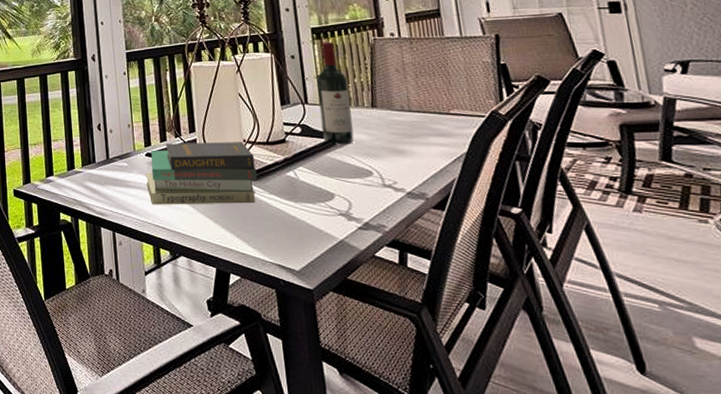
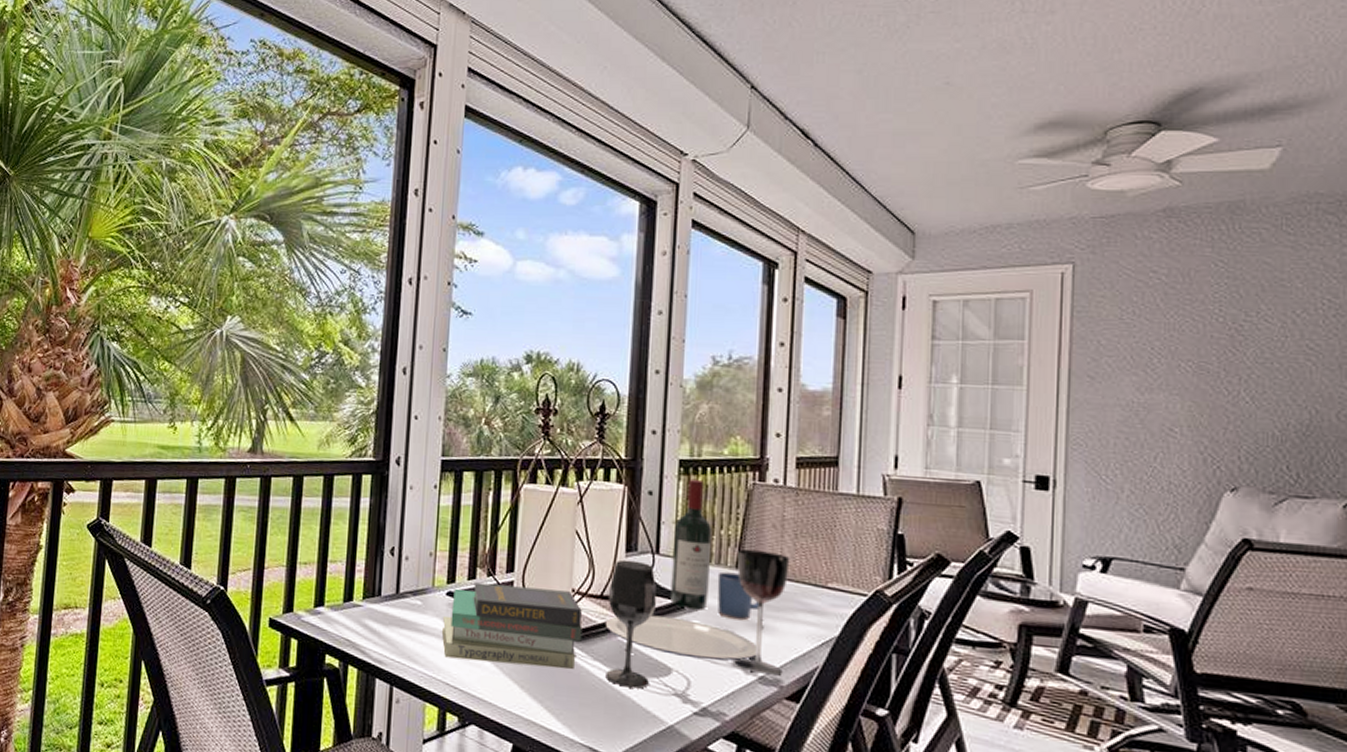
wine glass: none [272,111,318,213] -> present [605,559,656,689]
plate: none [274,152,402,184] -> present [605,615,756,661]
mug: none [358,111,397,149] -> present [717,571,760,621]
wineglass: none [370,91,426,190] -> present [734,549,790,675]

